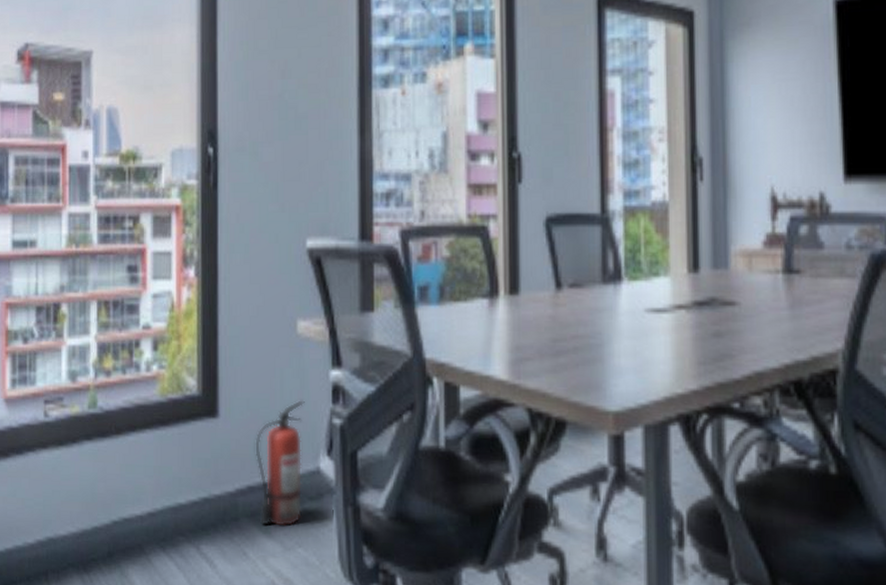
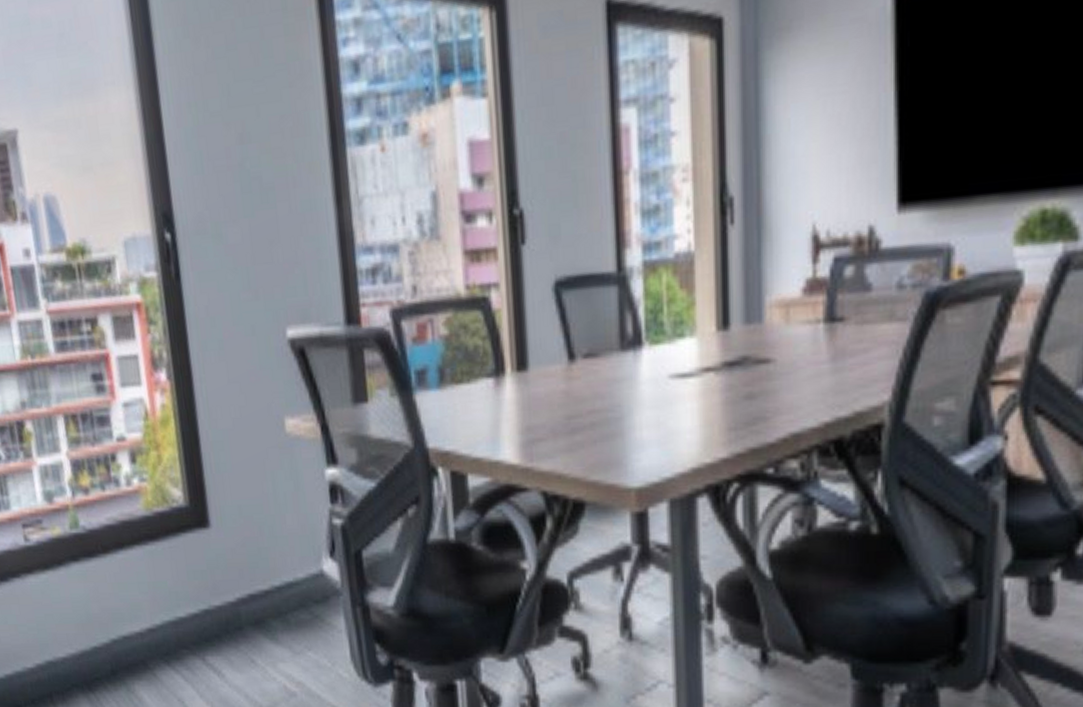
fire extinguisher: present [255,400,305,527] -> none [251,502,309,632]

